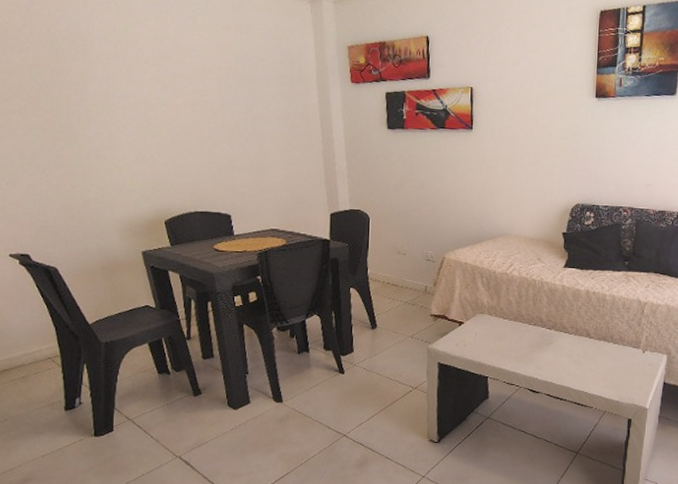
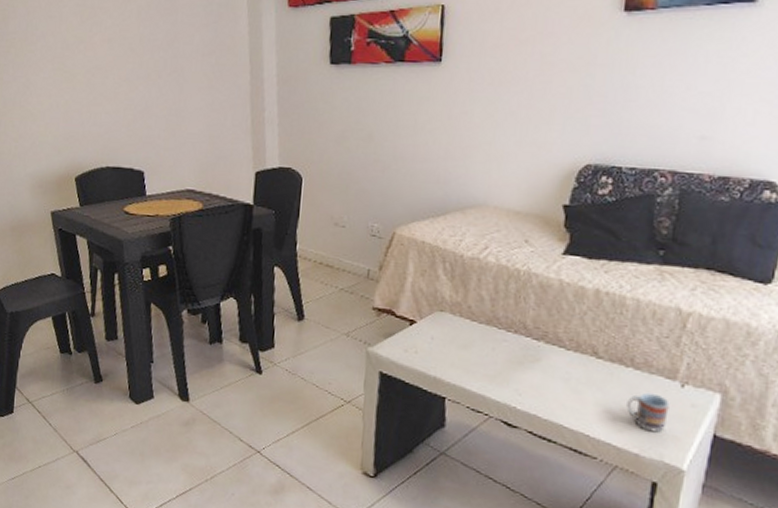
cup: none [610,358,636,385] -> present [627,392,670,433]

